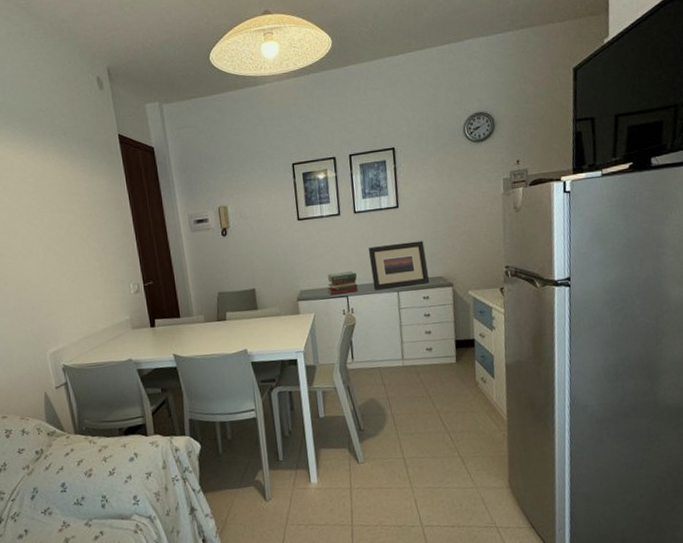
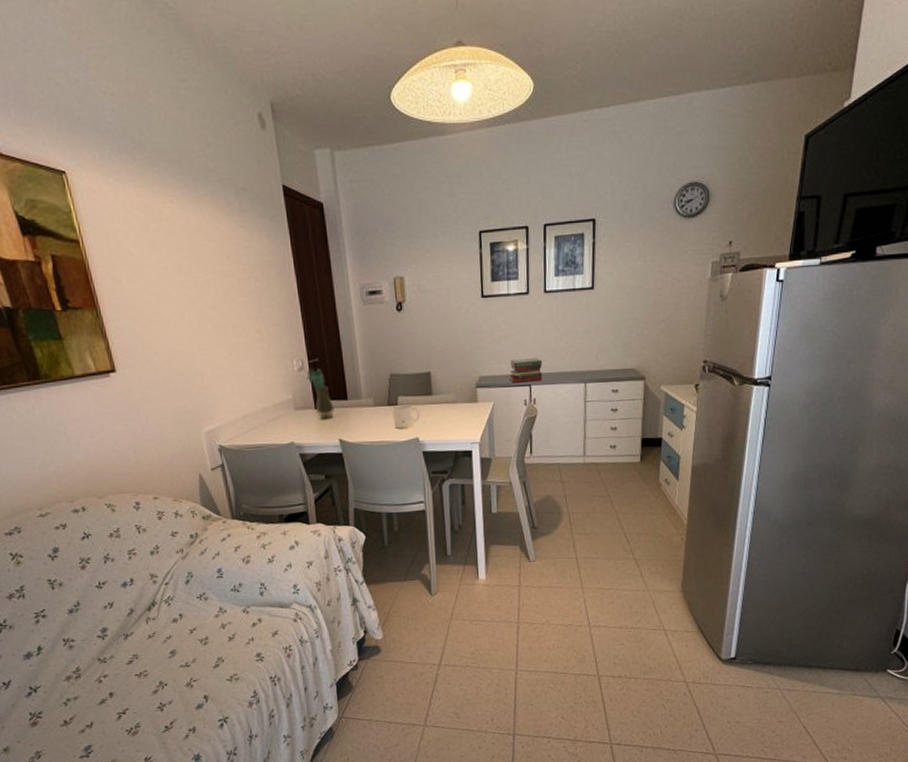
vase: none [142,290,169,337] -> present [306,367,335,420]
mug: none [220,319,248,342] -> present [391,405,420,429]
picture frame: present [368,240,429,290] -> none [556,327,619,380]

